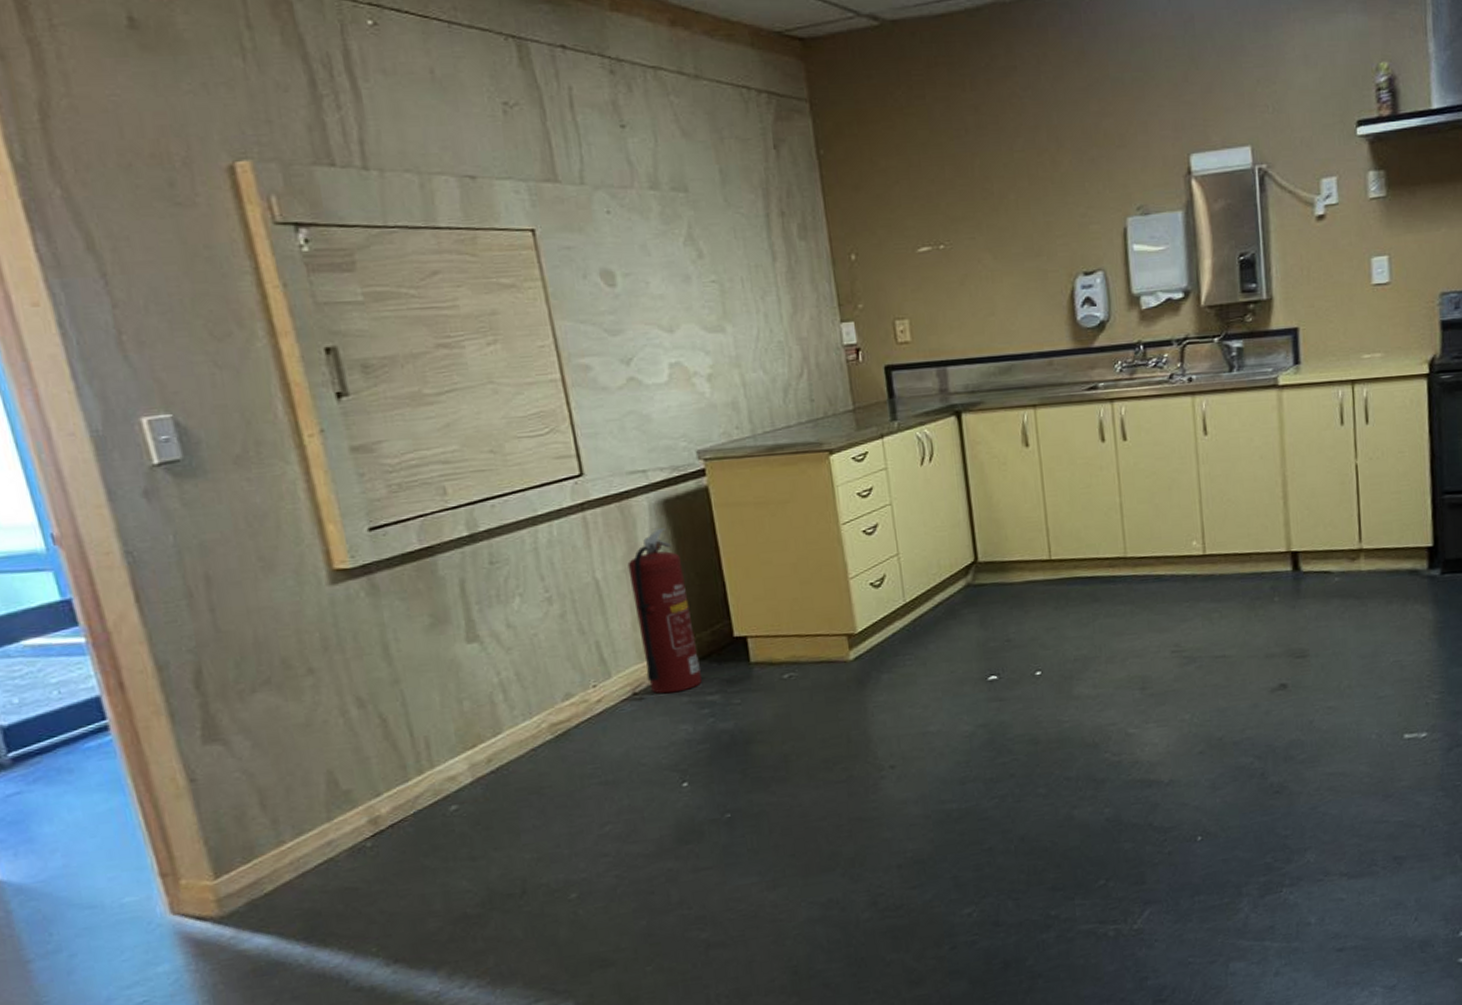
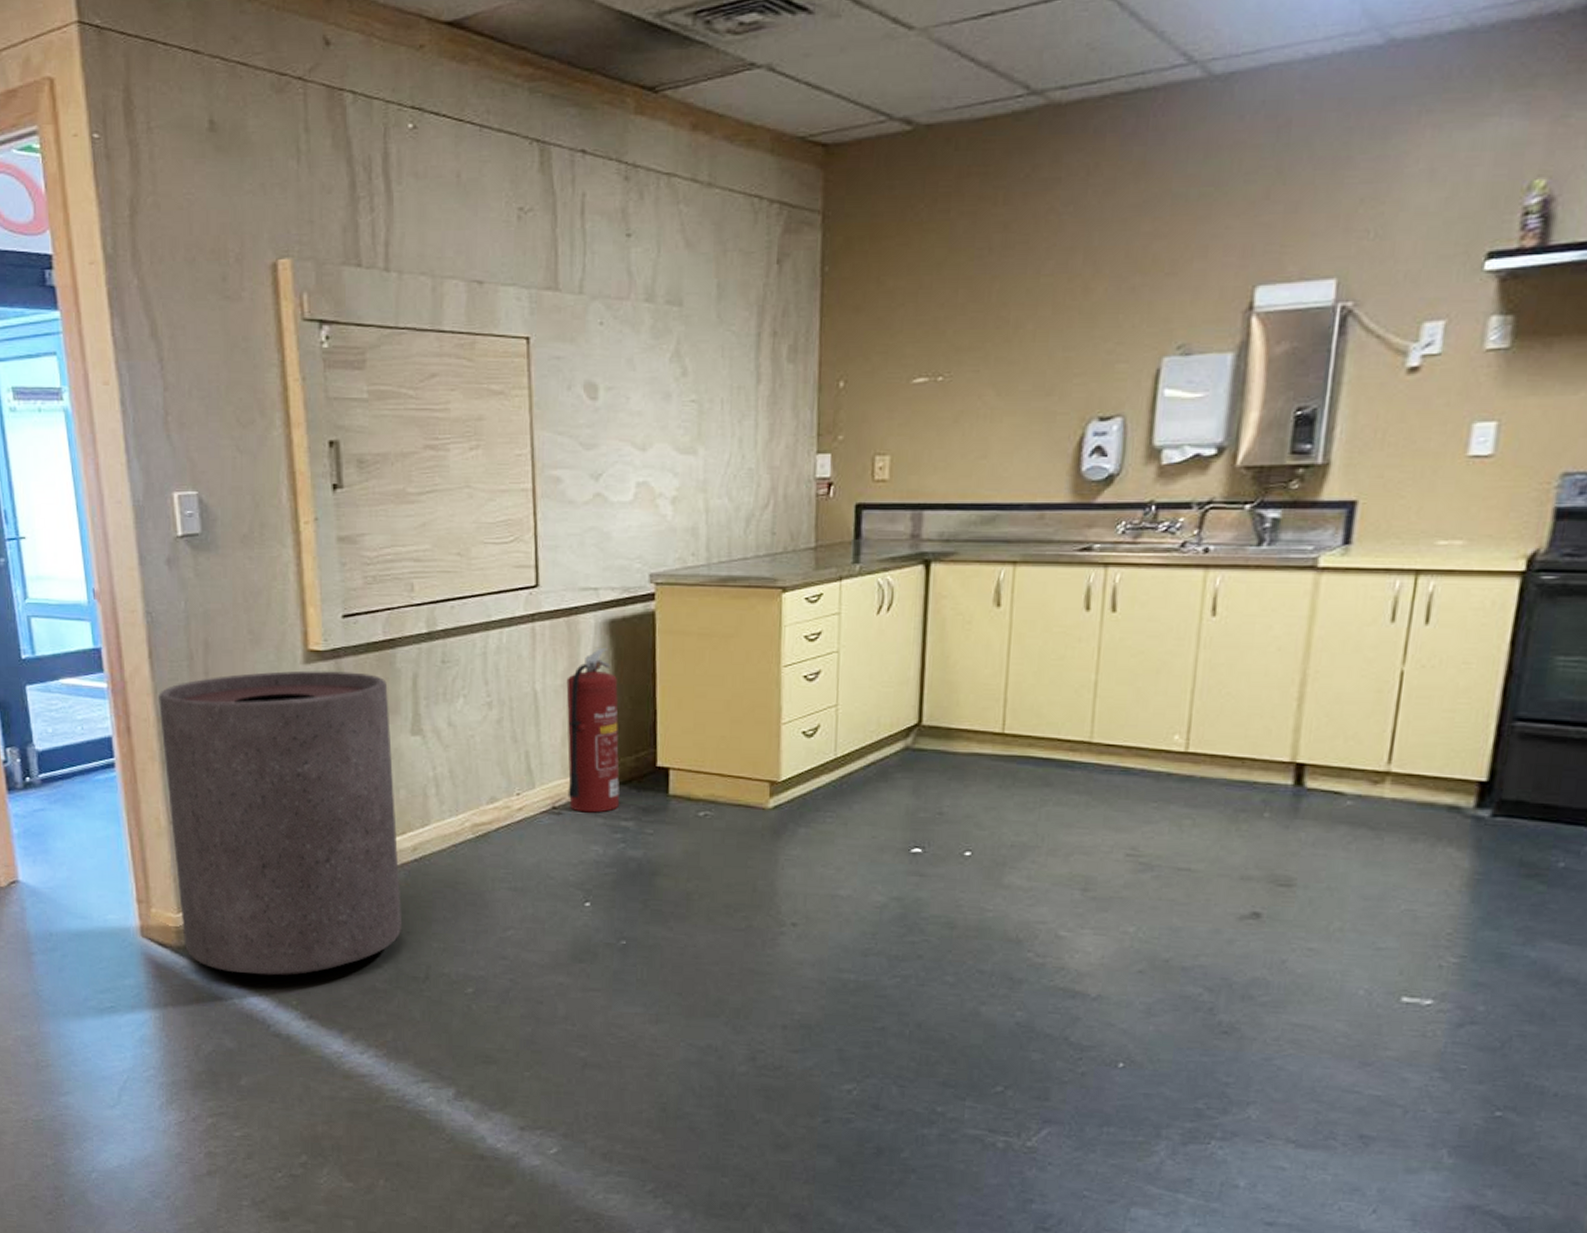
trash can: none [155,586,488,933] -> present [159,670,403,976]

